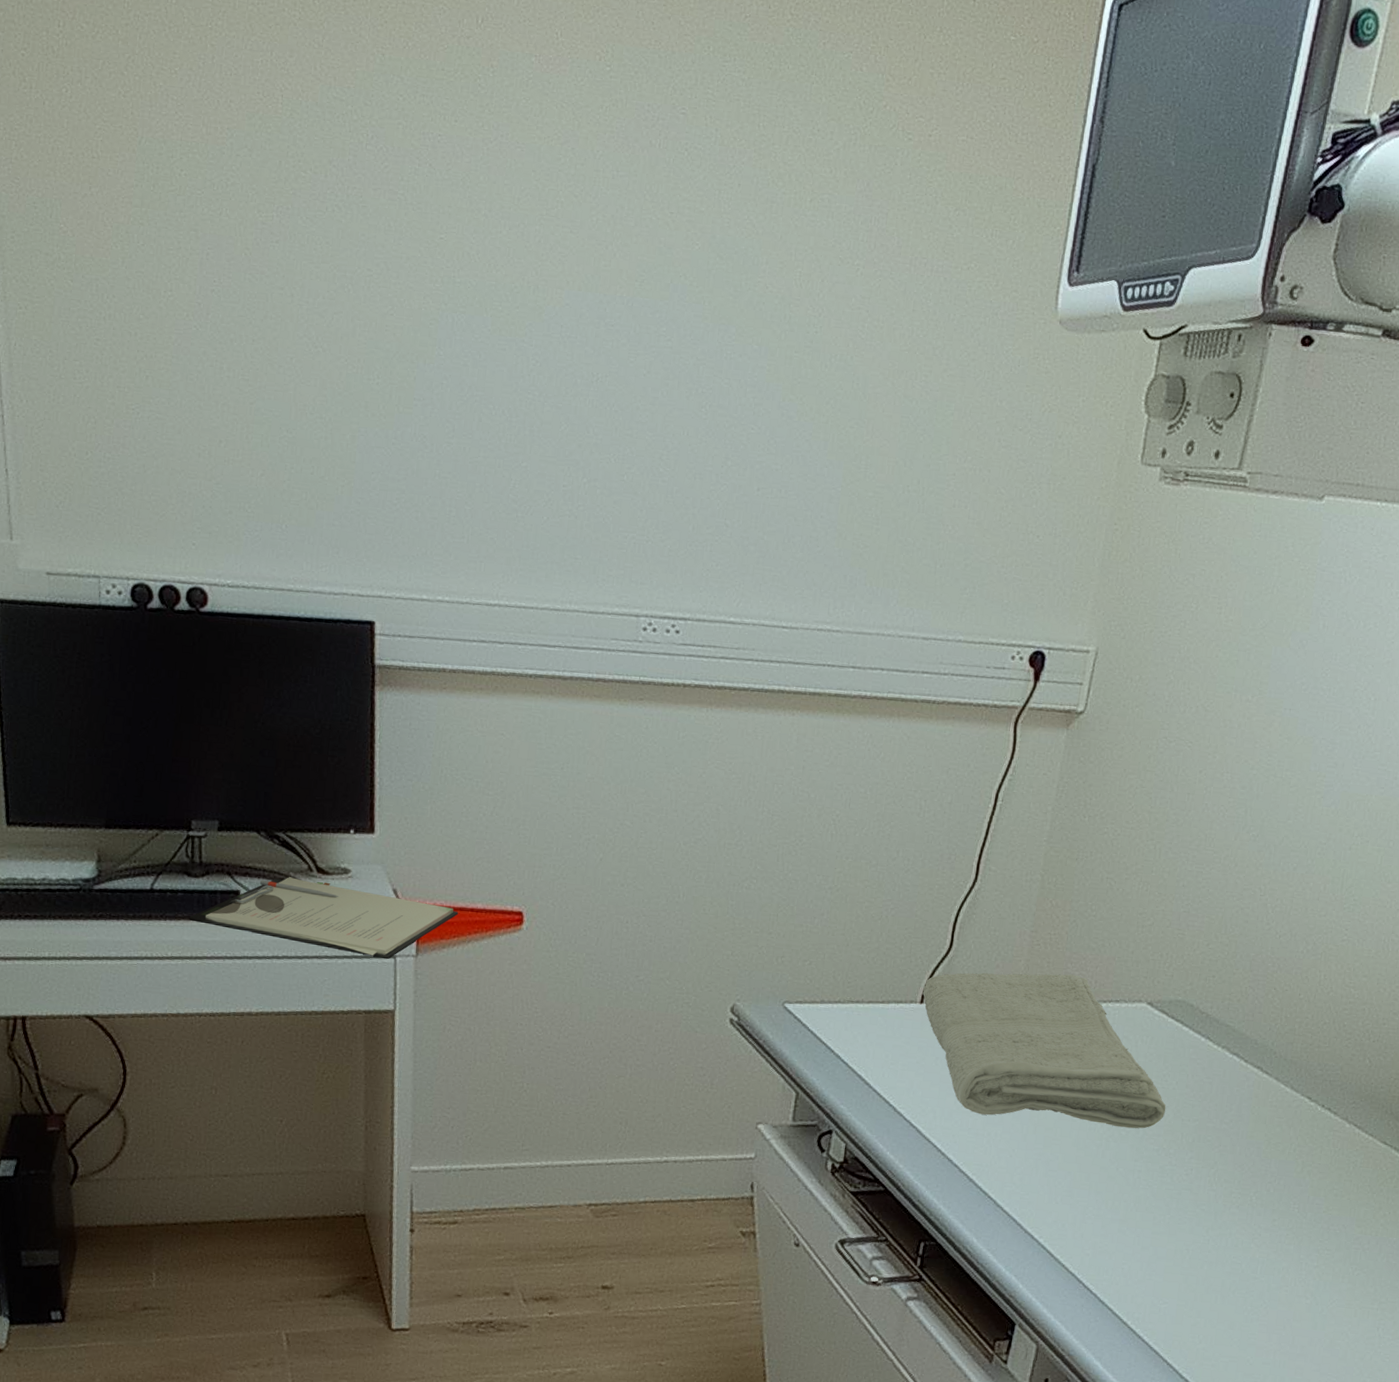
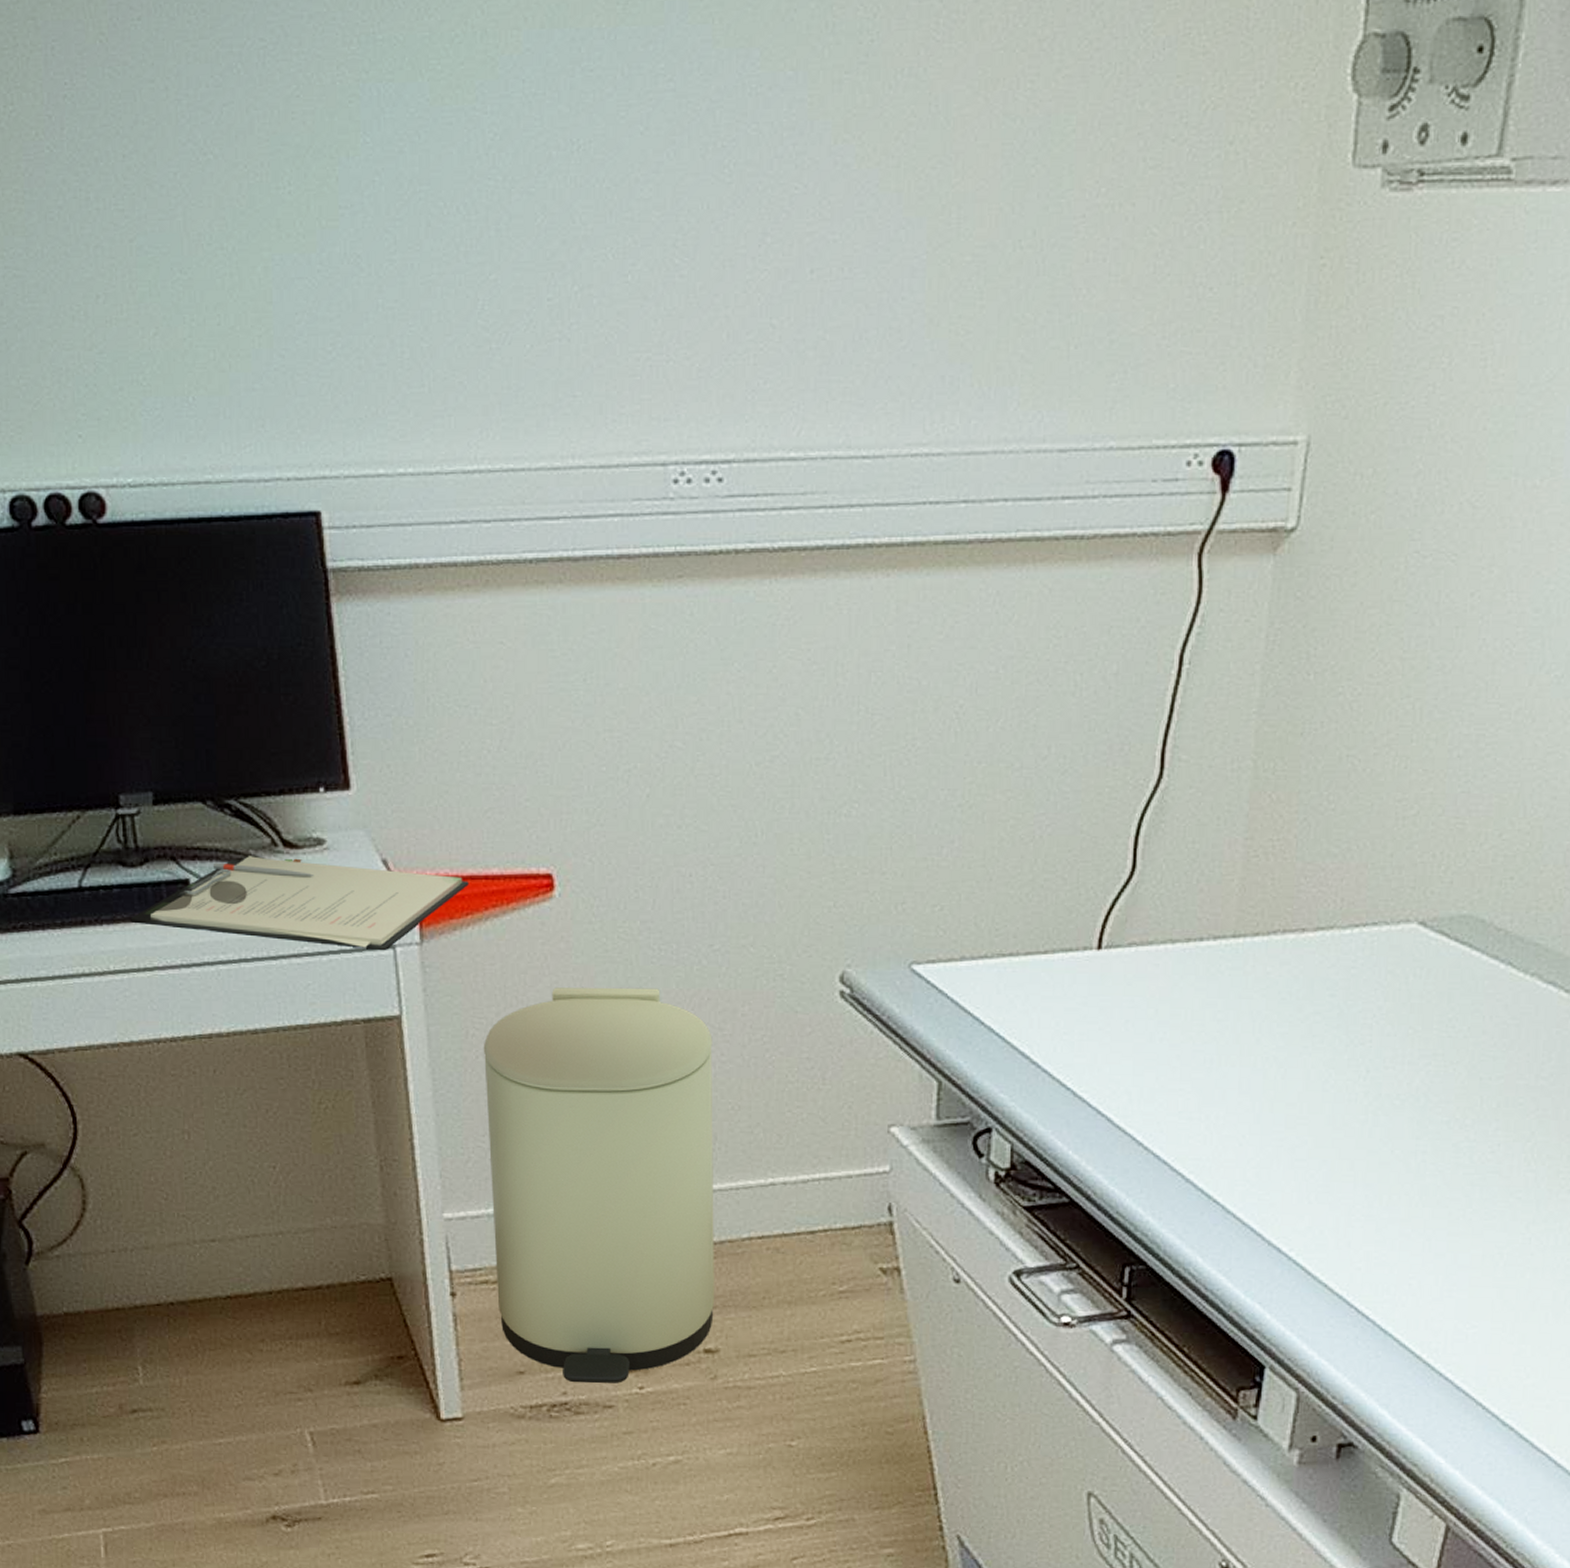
pedal bin: none [446,998,632,1309] -> present [483,987,715,1384]
towel: present [923,972,1166,1129] -> none [1100,892,1456,1096]

